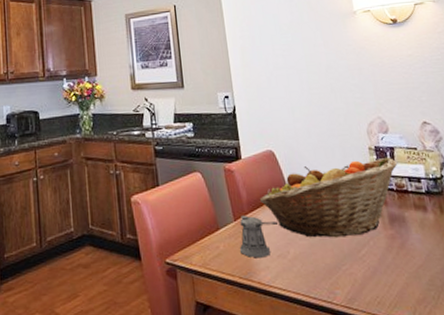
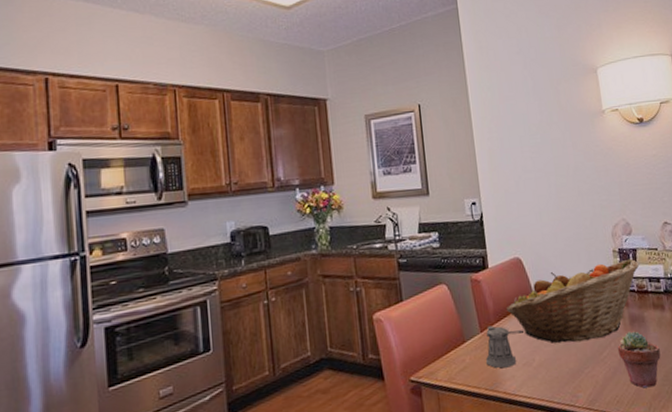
potted succulent: none [376,231,425,291] -> present [617,331,661,389]

